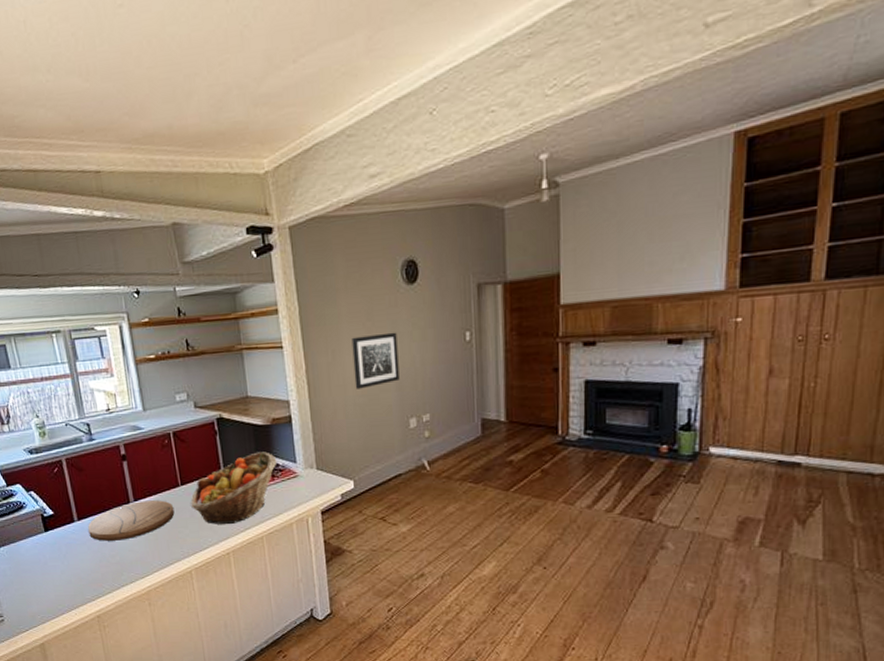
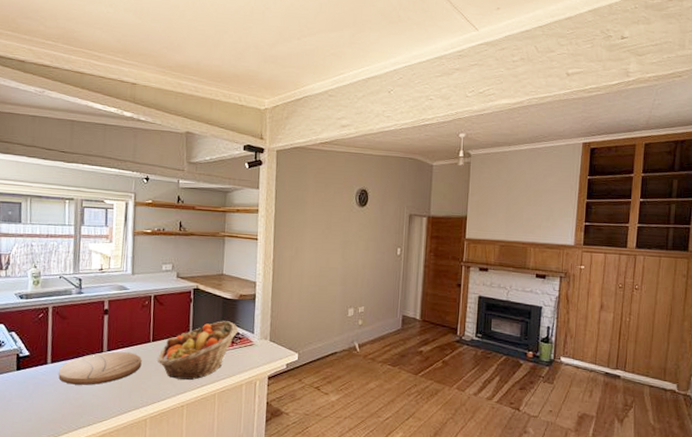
wall art: present [351,332,400,389] -> none [310,239,347,280]

